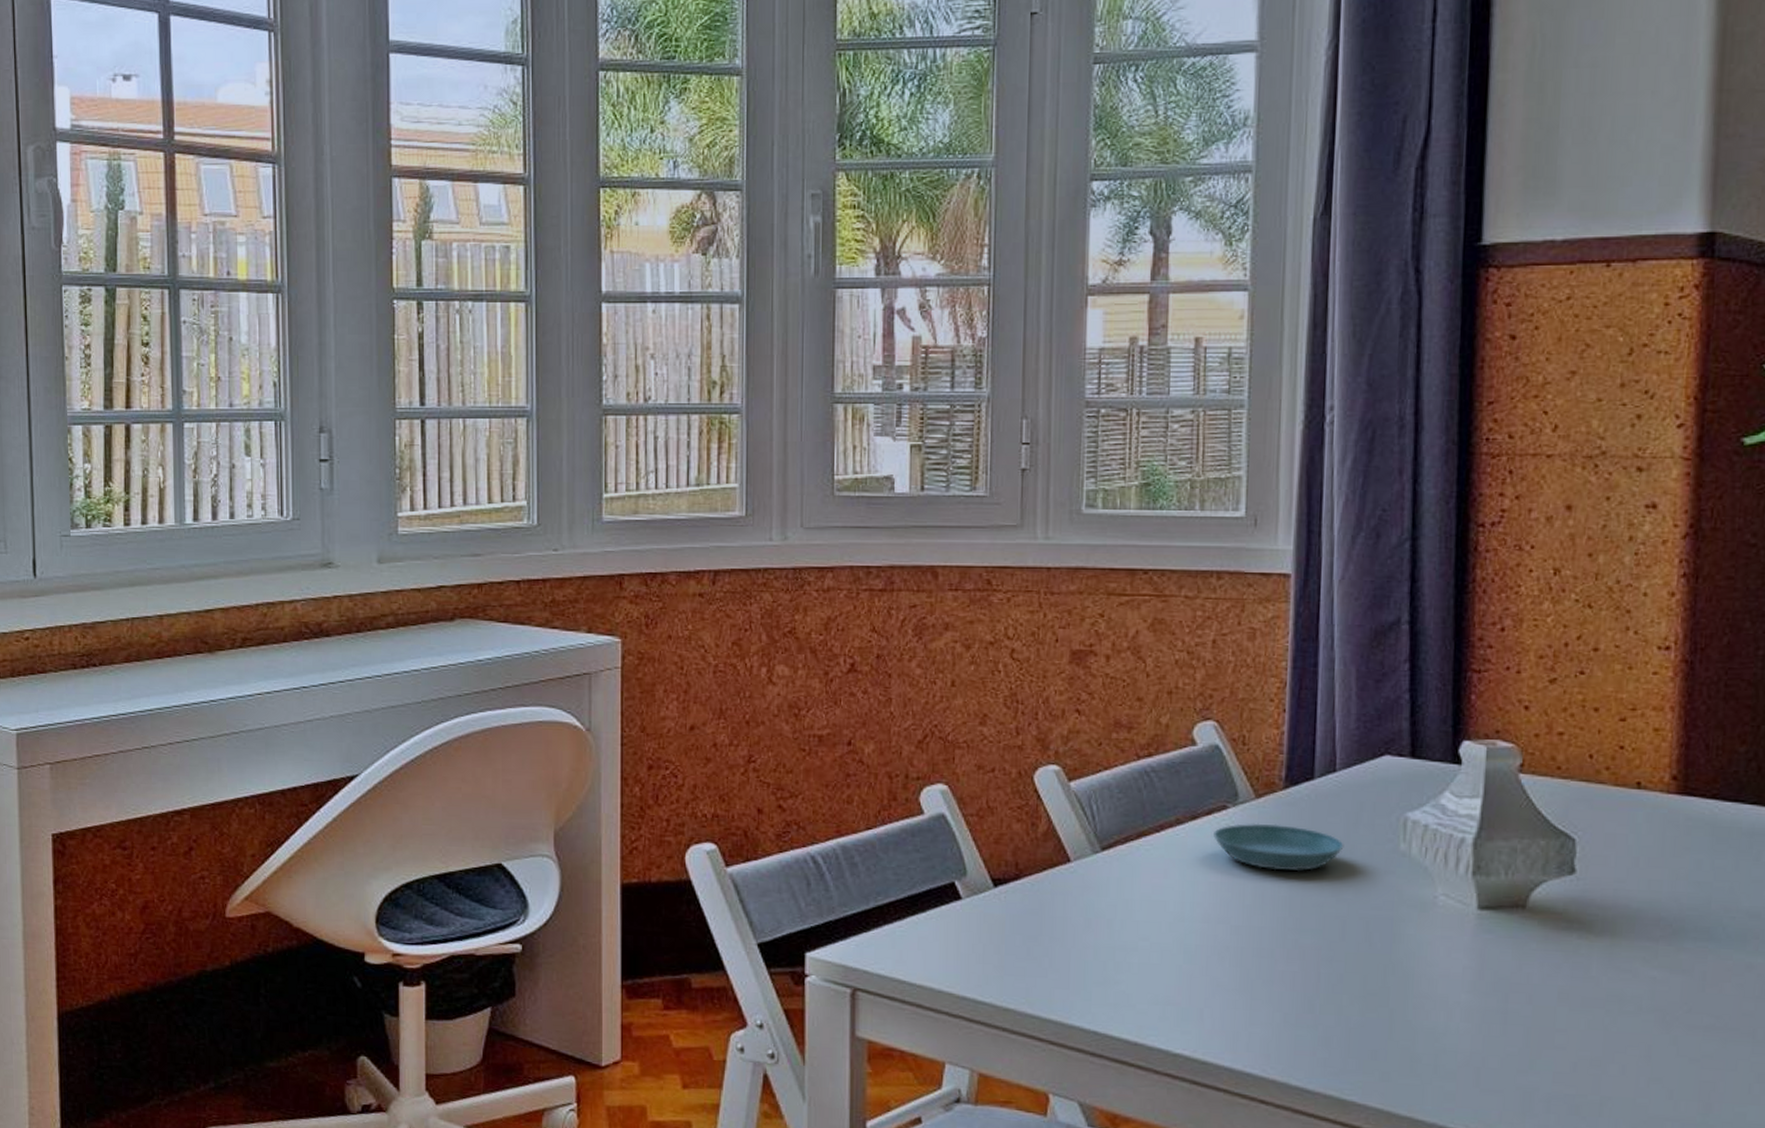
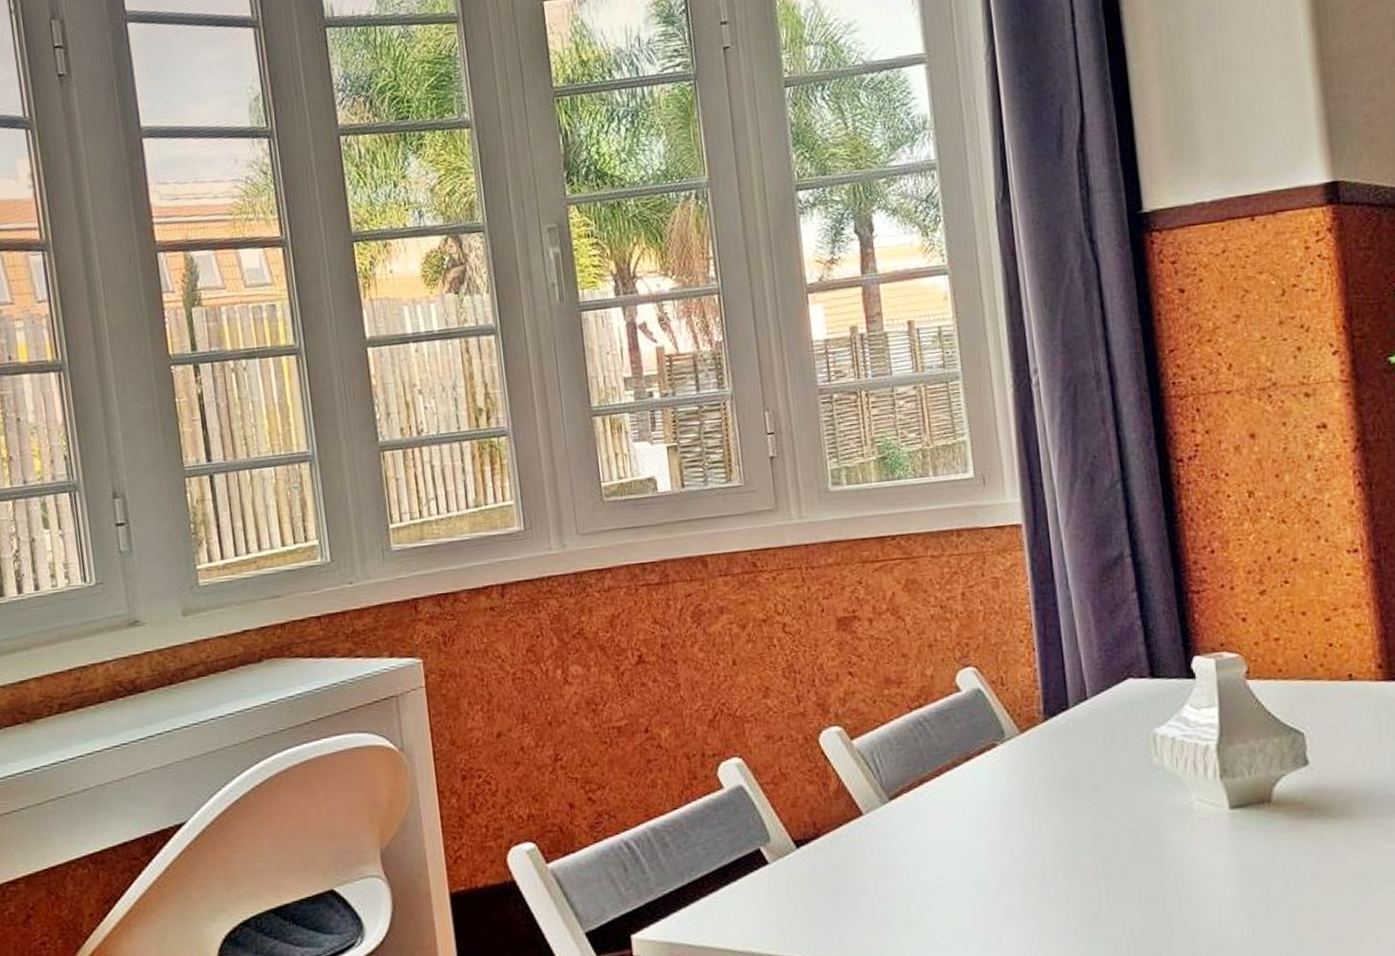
saucer: present [1214,823,1344,872] -> none [987,754,1105,798]

